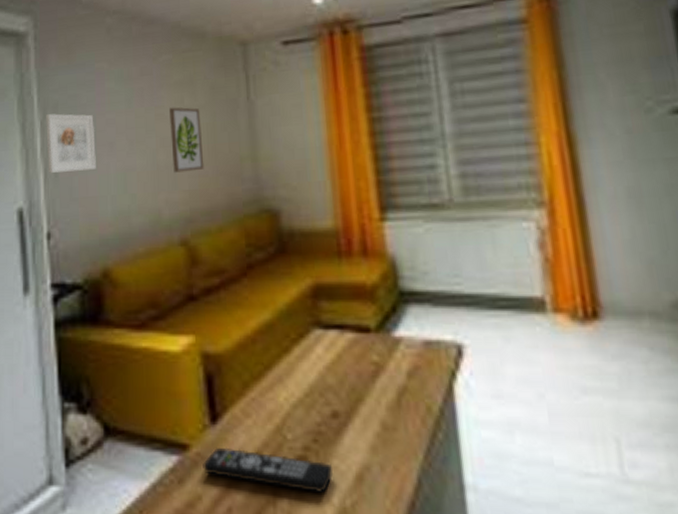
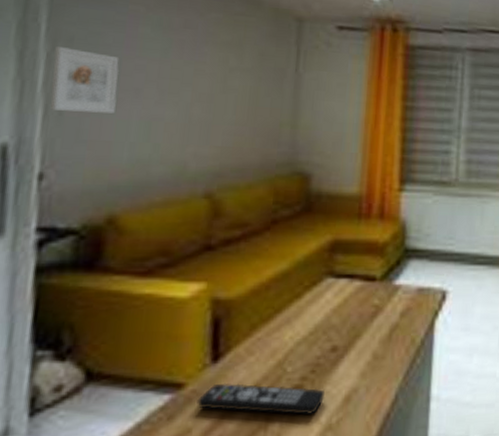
wall art: present [169,107,205,173] -> none [207,65,245,130]

